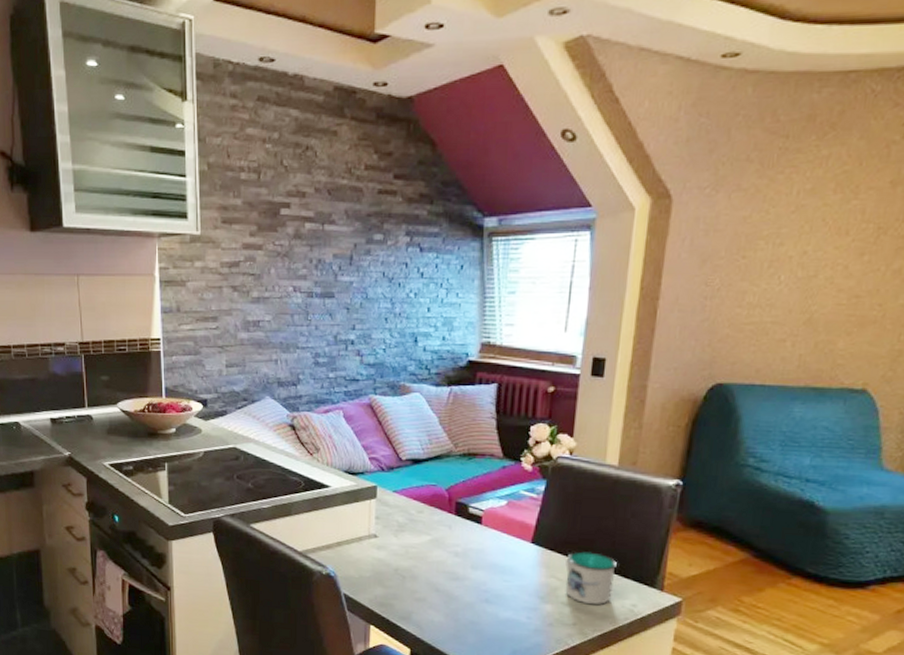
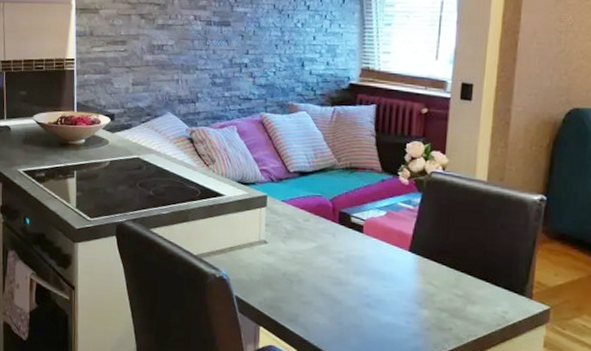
mug: present [565,550,618,605] -> none [441,259,489,312]

